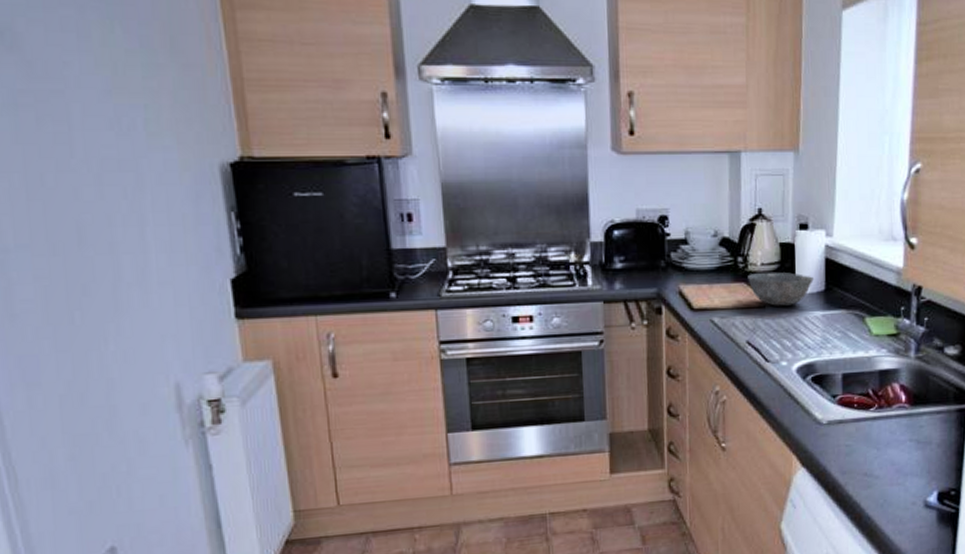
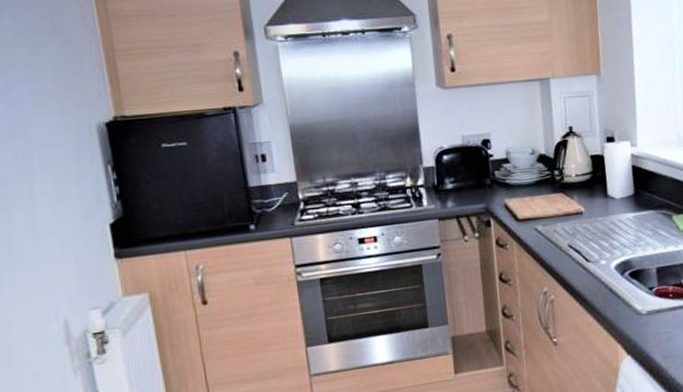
bowl: present [747,272,814,306] -> none [564,181,623,212]

